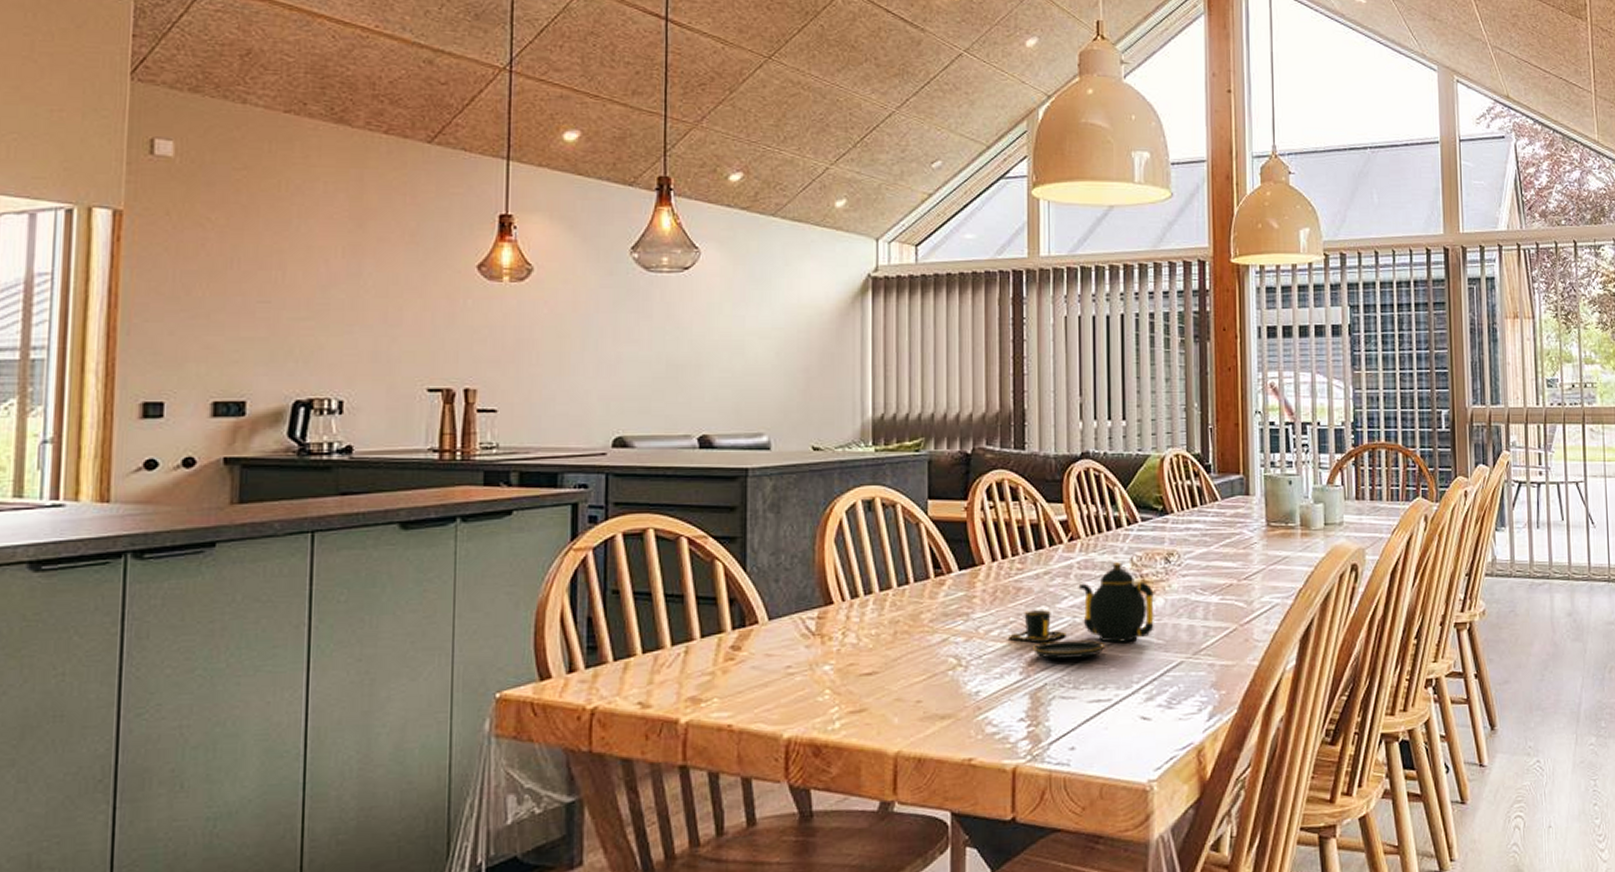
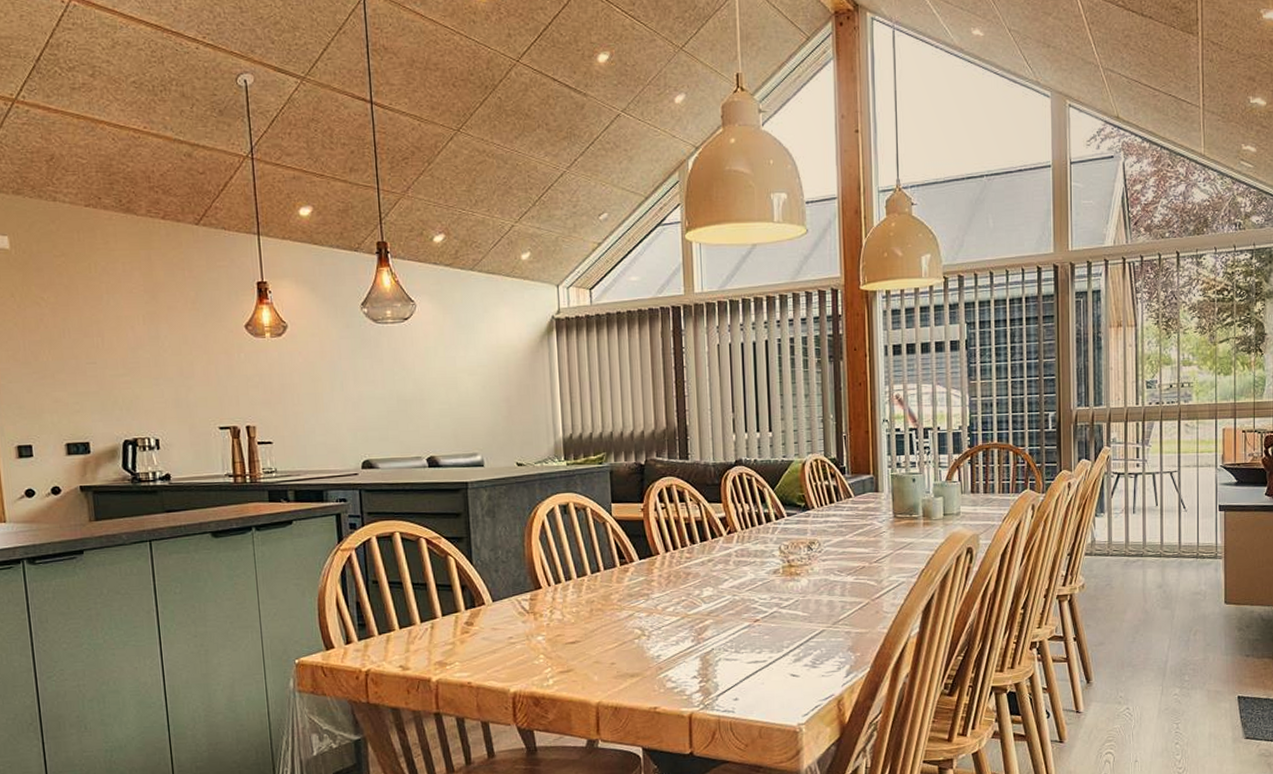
teapot: present [1009,562,1154,659] -> none [681,550,800,629]

